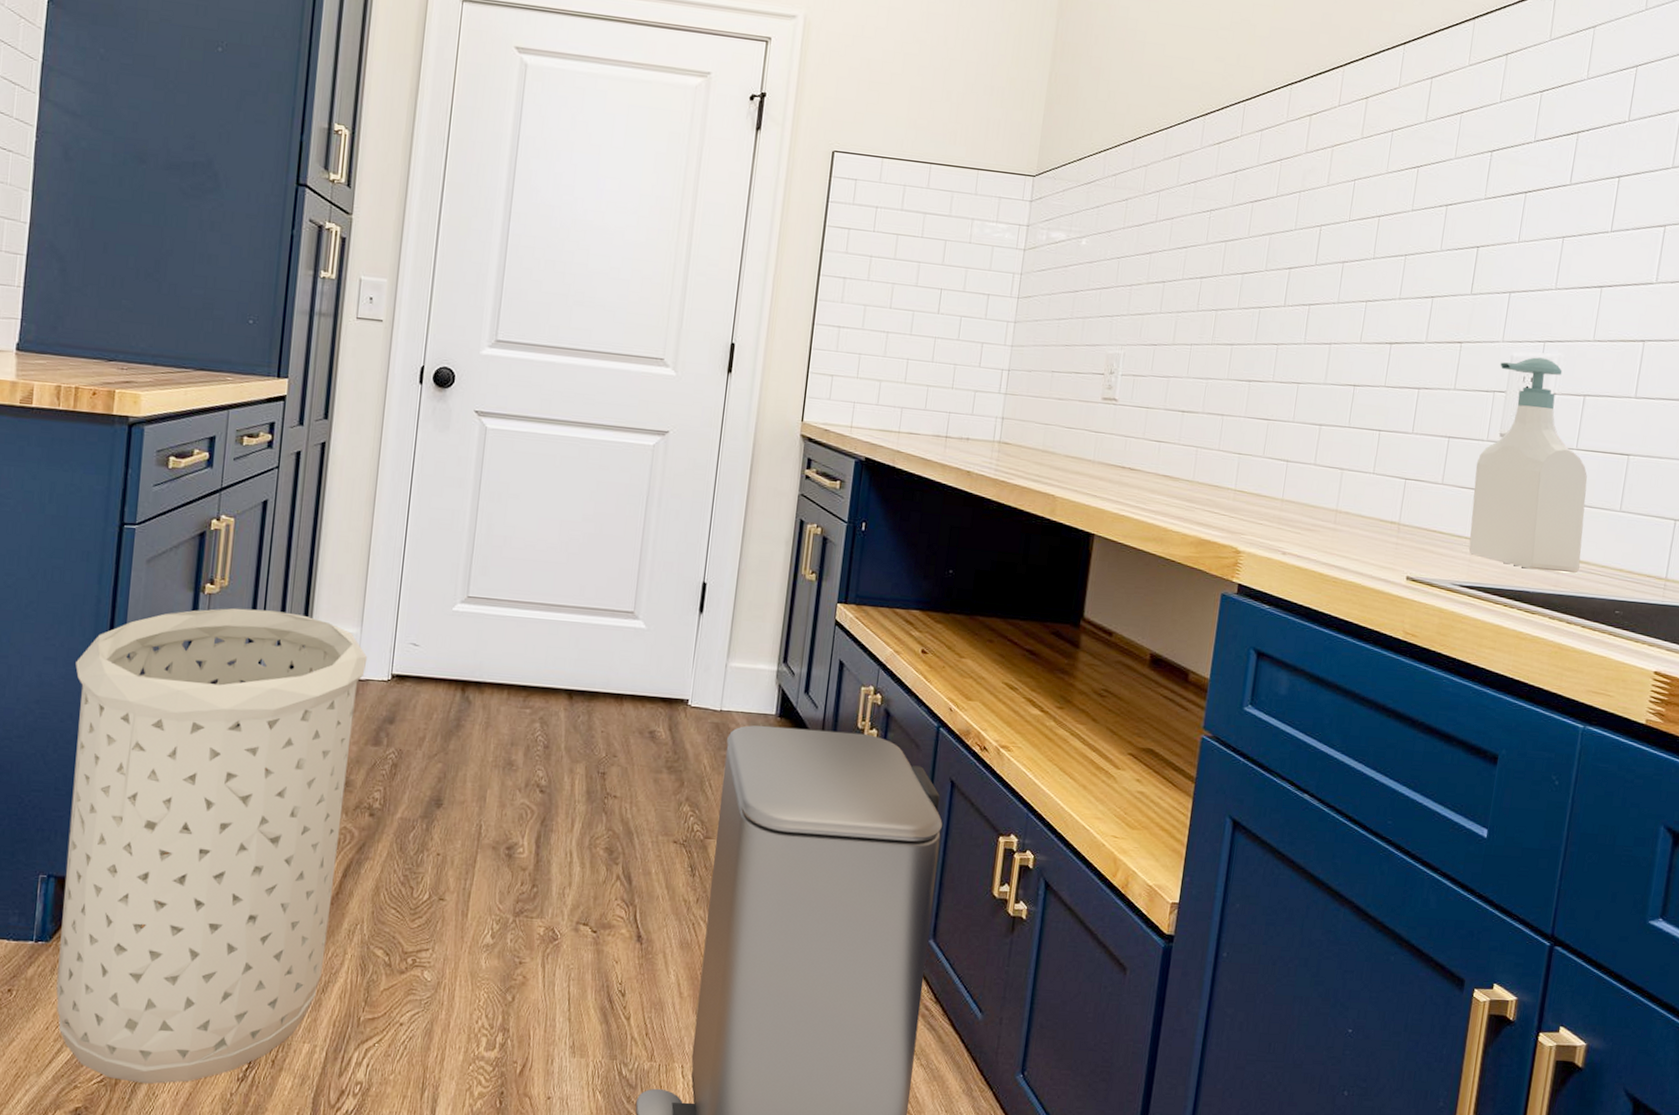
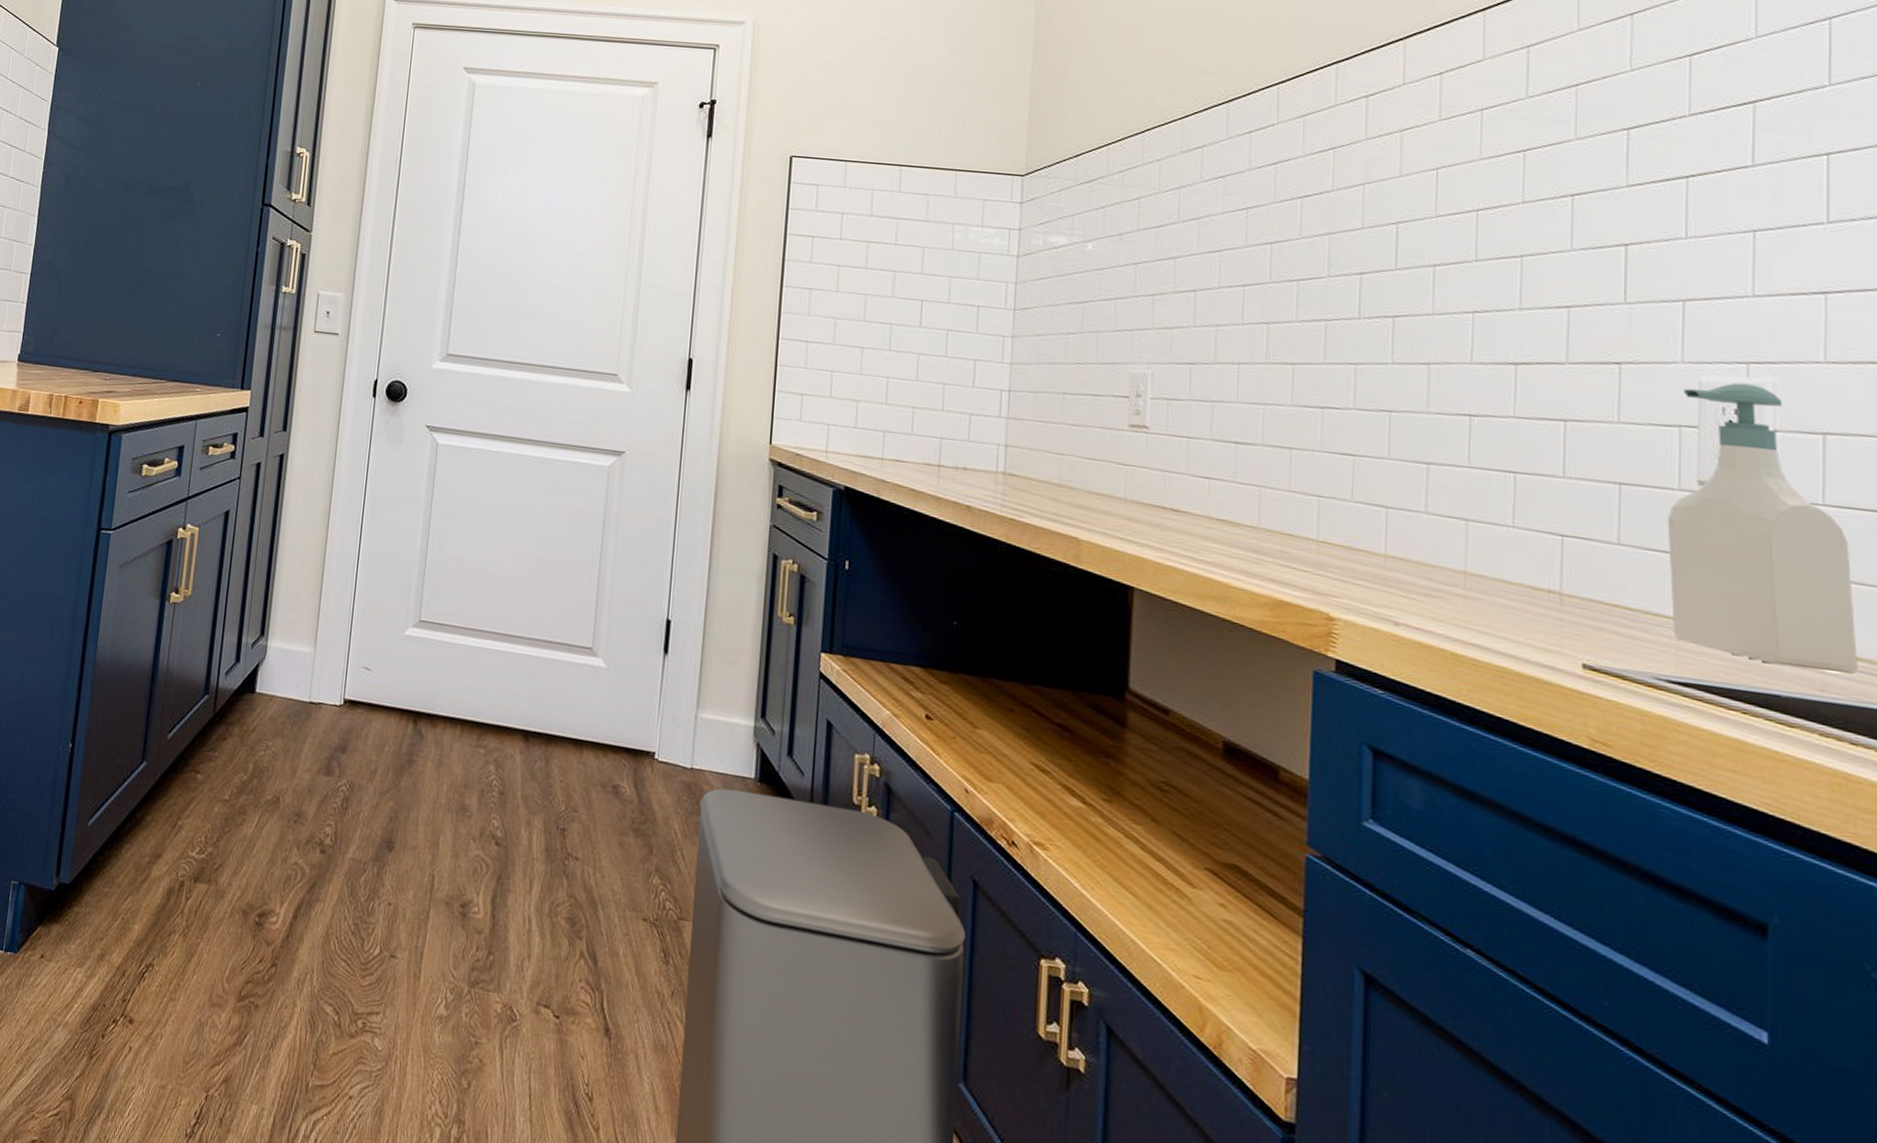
laundry basket: present [56,608,368,1084] -> none [20,618,321,1130]

